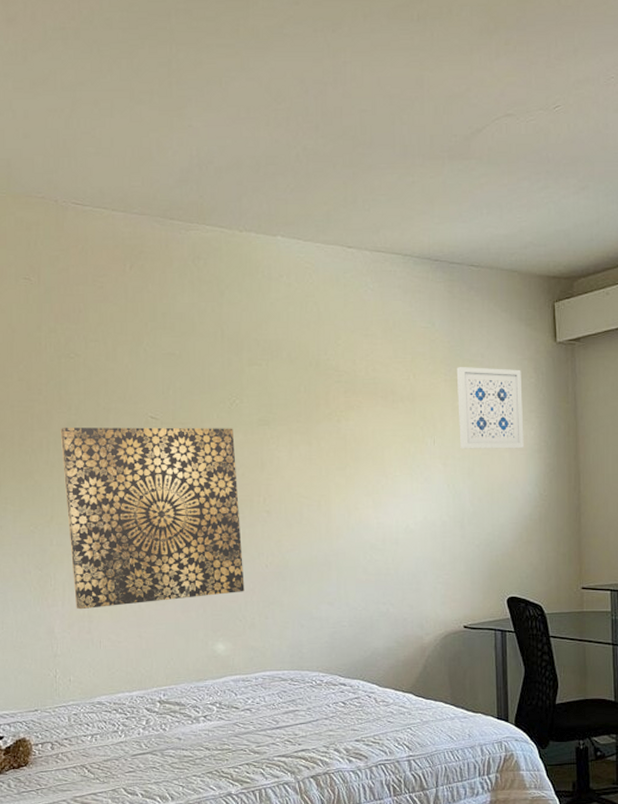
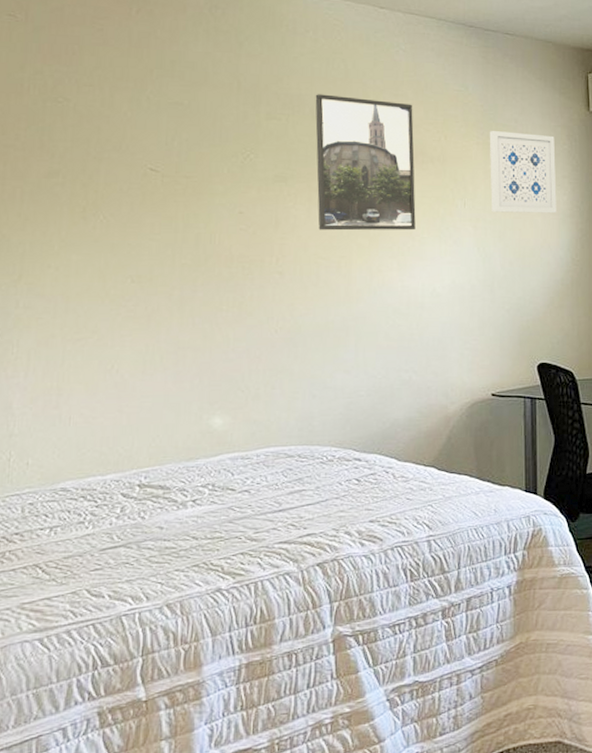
wall art: present [60,427,245,610] -> none [38,177,250,381]
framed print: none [291,338,388,471] -> present [315,94,416,231]

